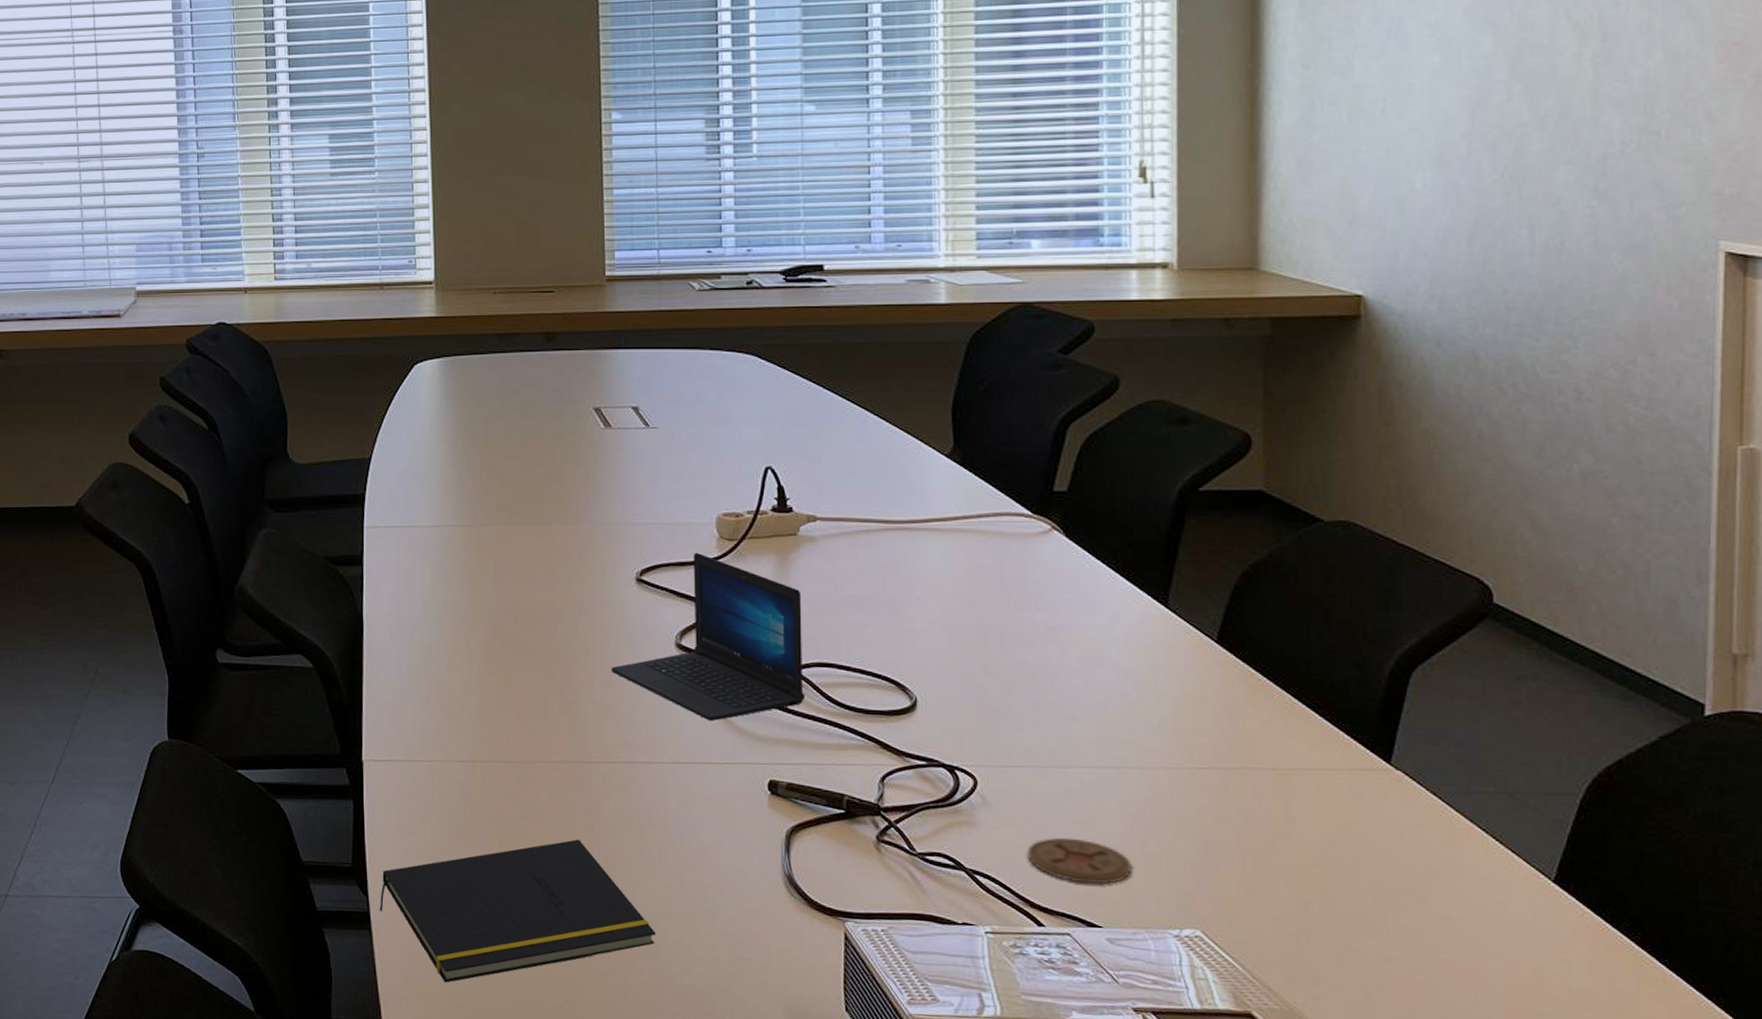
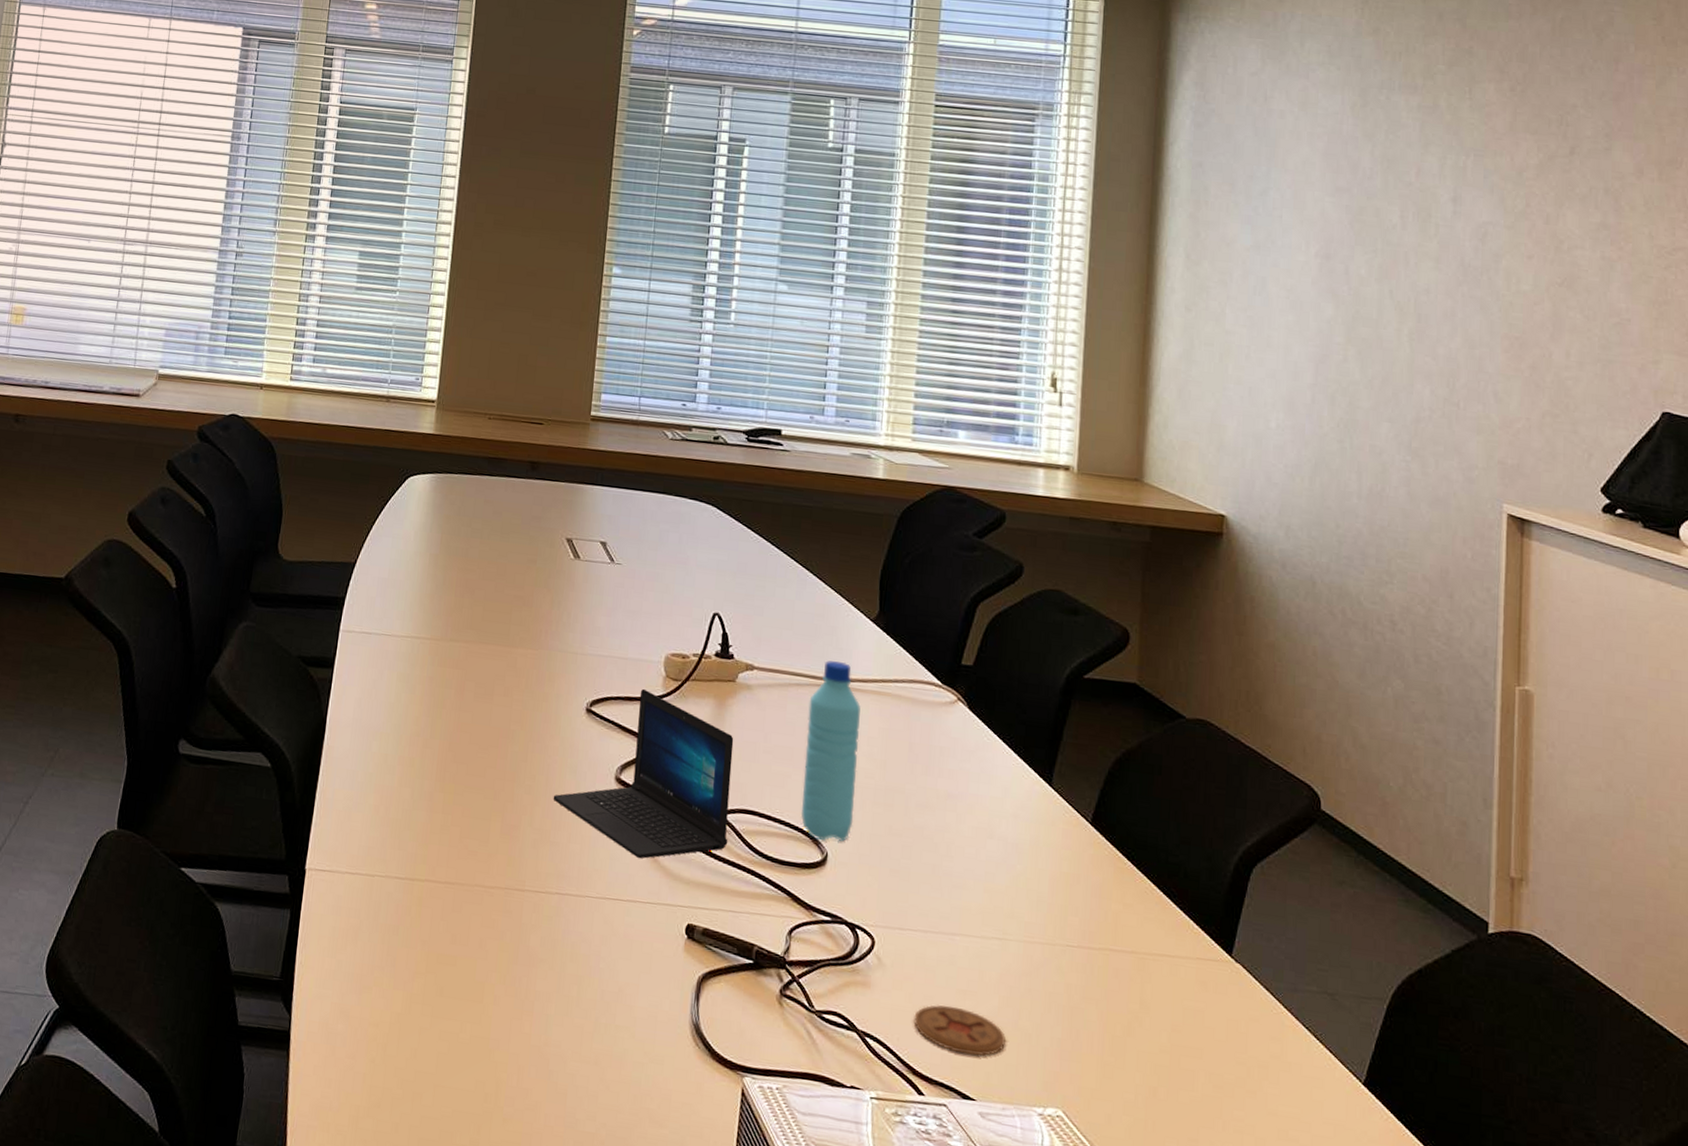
notepad: present [379,839,656,983] -> none [300,969,565,1115]
water bottle: none [882,503,943,687] -> present [800,660,861,841]

